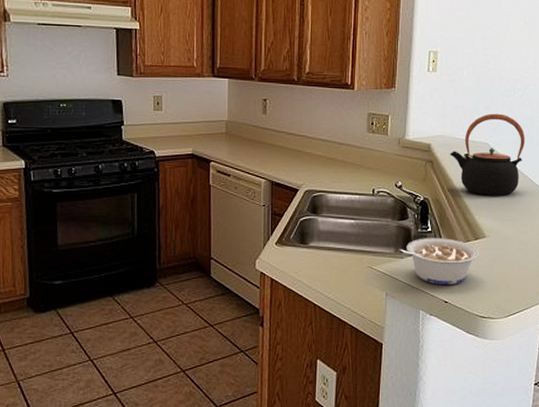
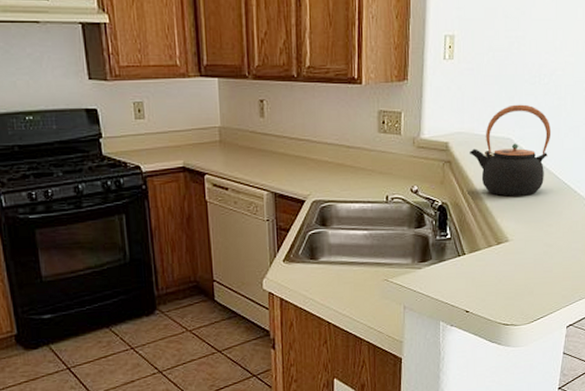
legume: present [399,238,479,285] -> none [416,244,501,294]

